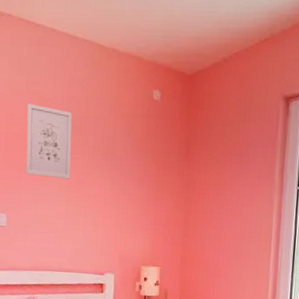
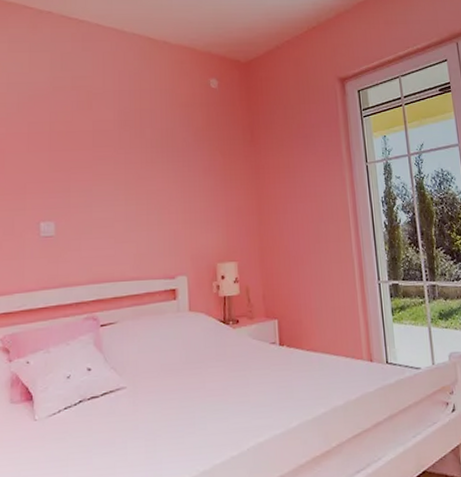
wall art: present [26,103,72,179] -> none [74,99,128,177]

